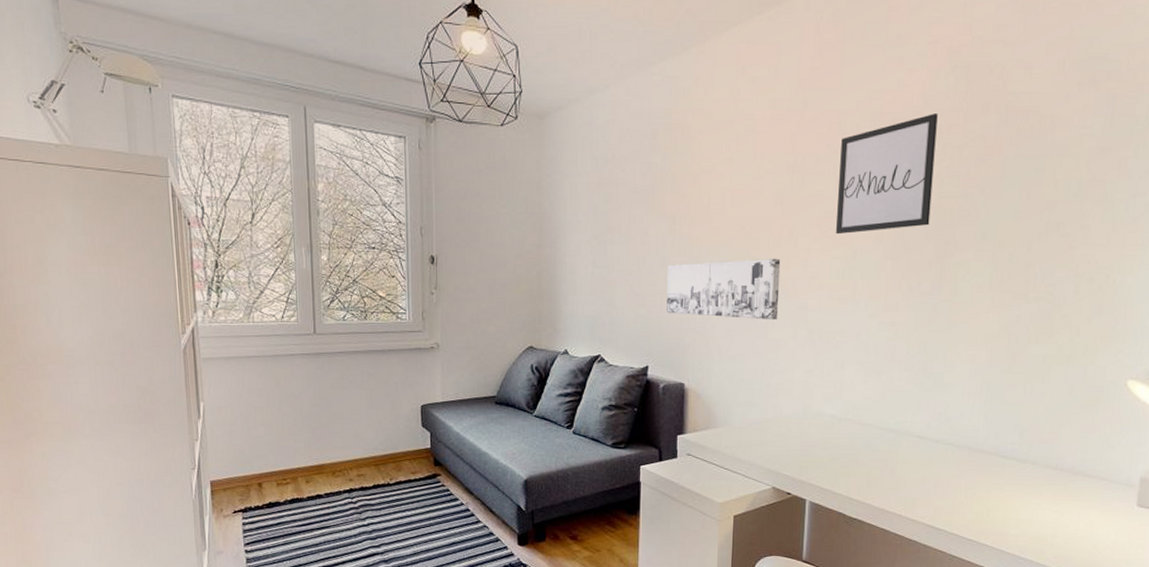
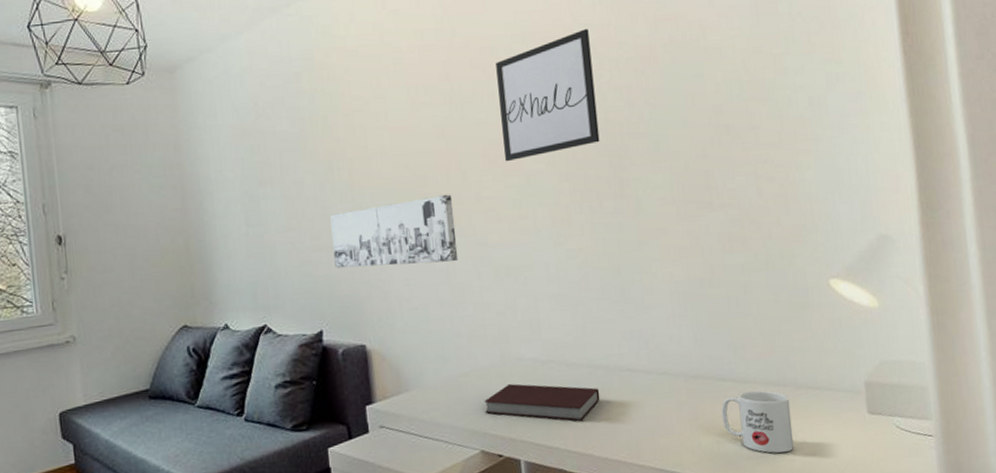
notebook: none [781,434,888,474] -> present [484,383,600,421]
mug: none [996,470,1064,529] -> present [721,390,794,454]

